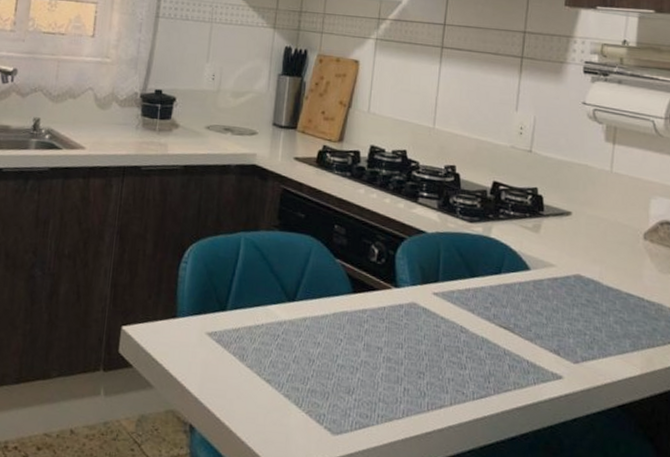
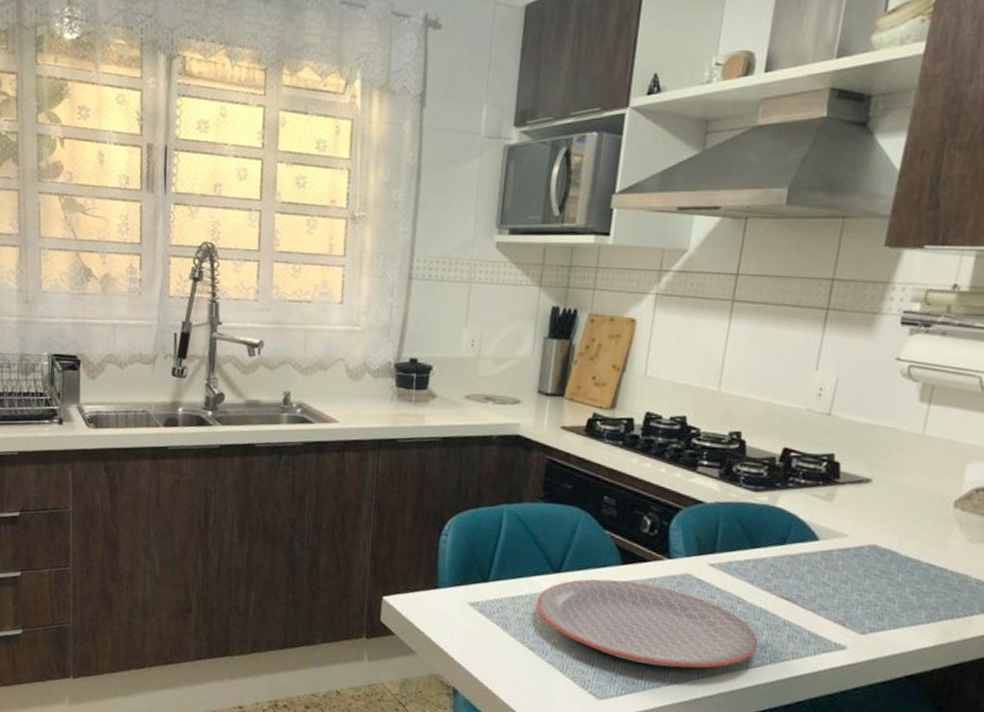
plate: none [271,307,482,400] -> present [535,579,758,669]

